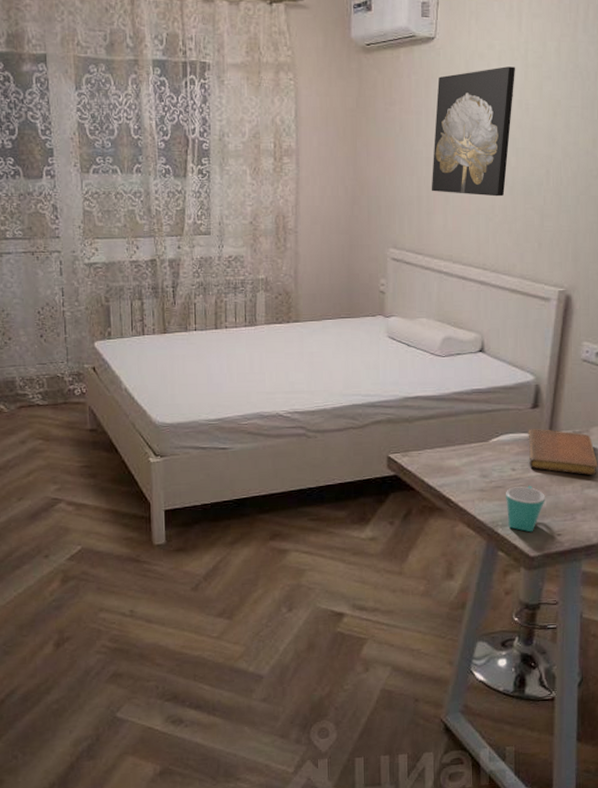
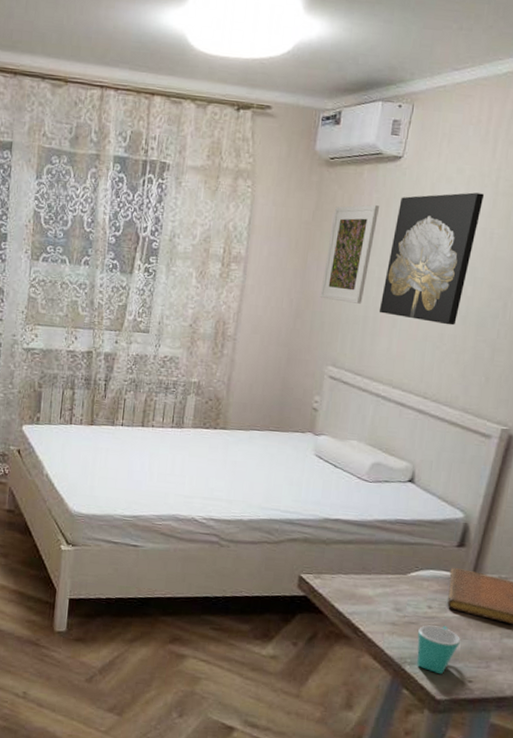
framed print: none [373,87,419,185] -> present [320,205,379,304]

